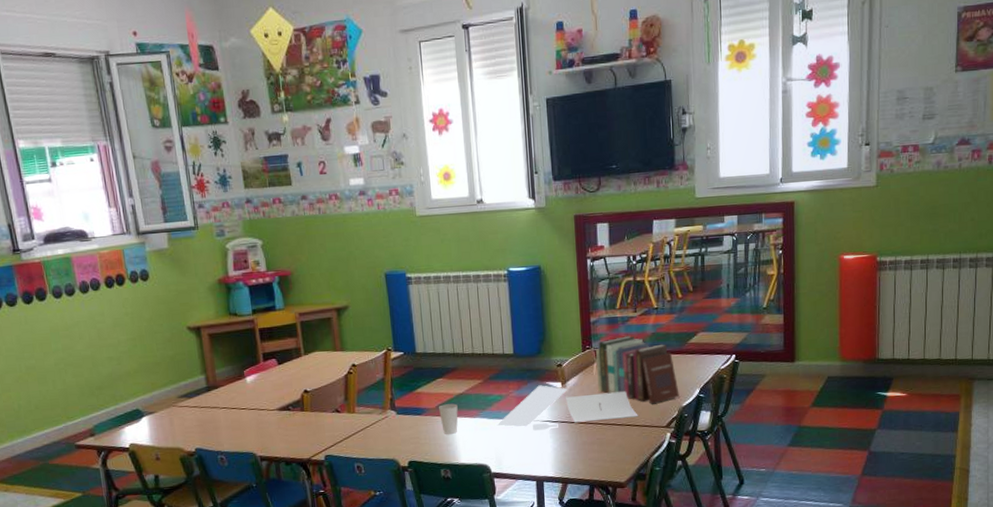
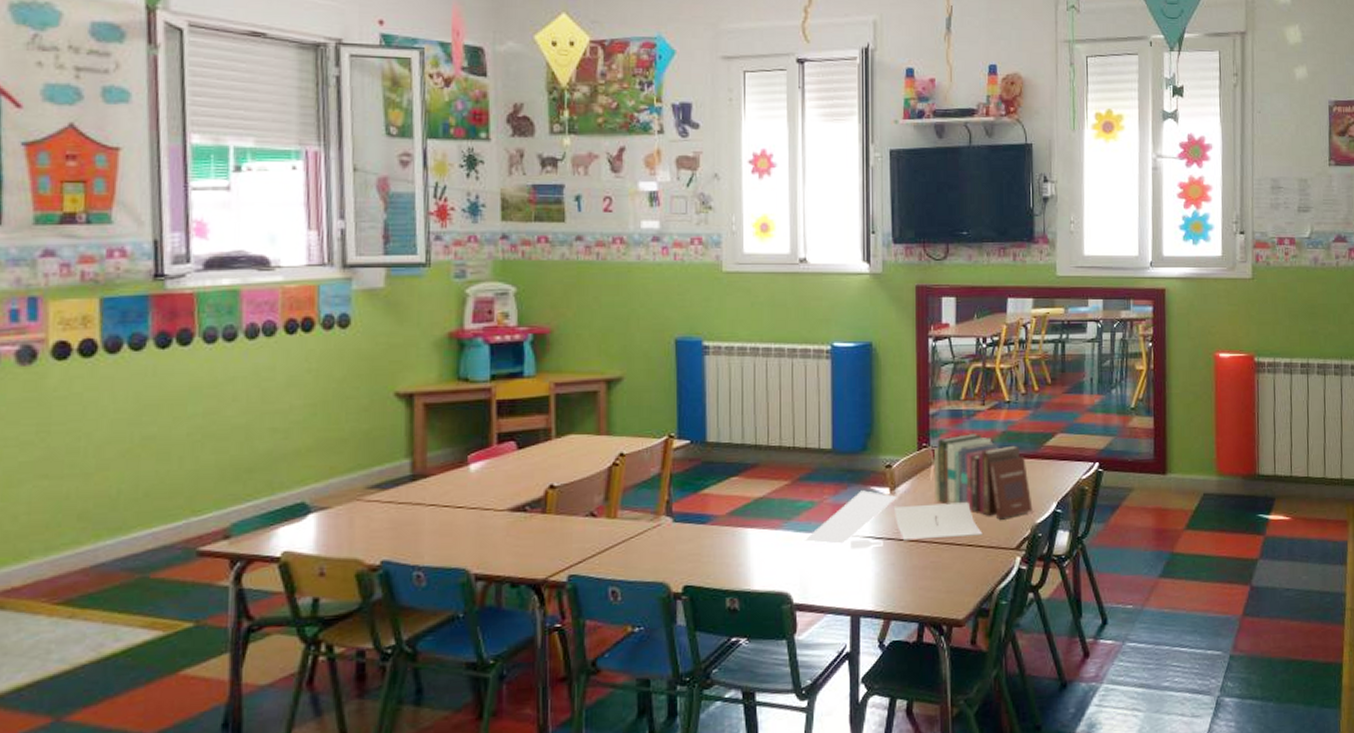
cup: present [439,403,458,435] -> none [730,510,755,552]

